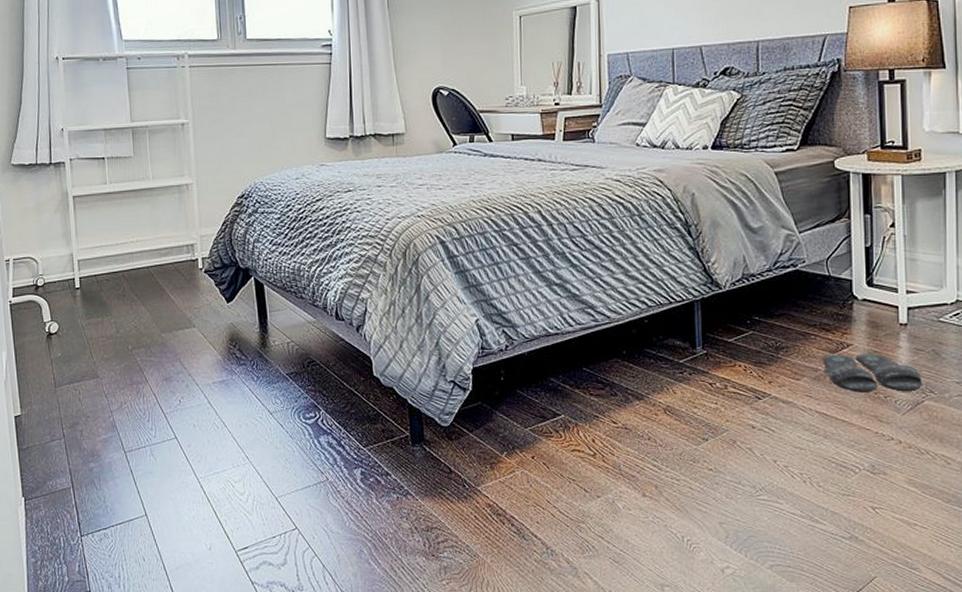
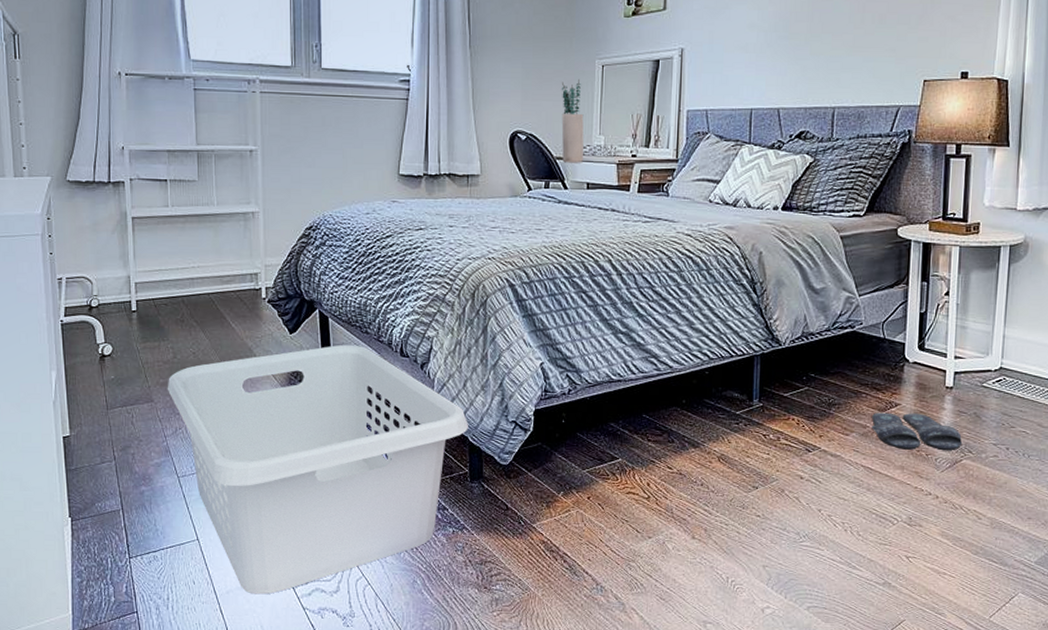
laundry basket: none [111,311,407,570] -> present [167,345,468,595]
vase: none [480,32,507,116] -> present [561,80,584,163]

